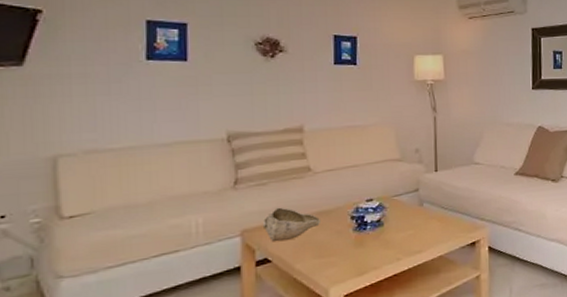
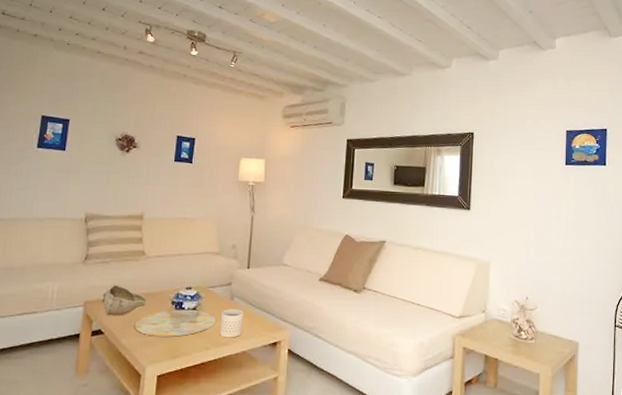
decorative tray: none [308,221,406,256] -> present [134,309,217,337]
mug: none [410,214,437,246] -> present [219,309,244,338]

